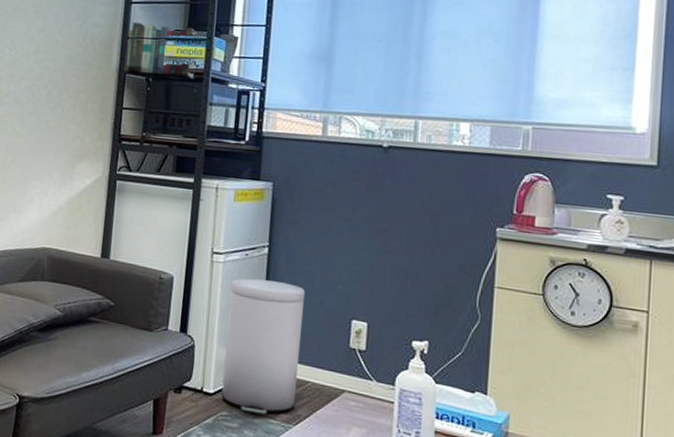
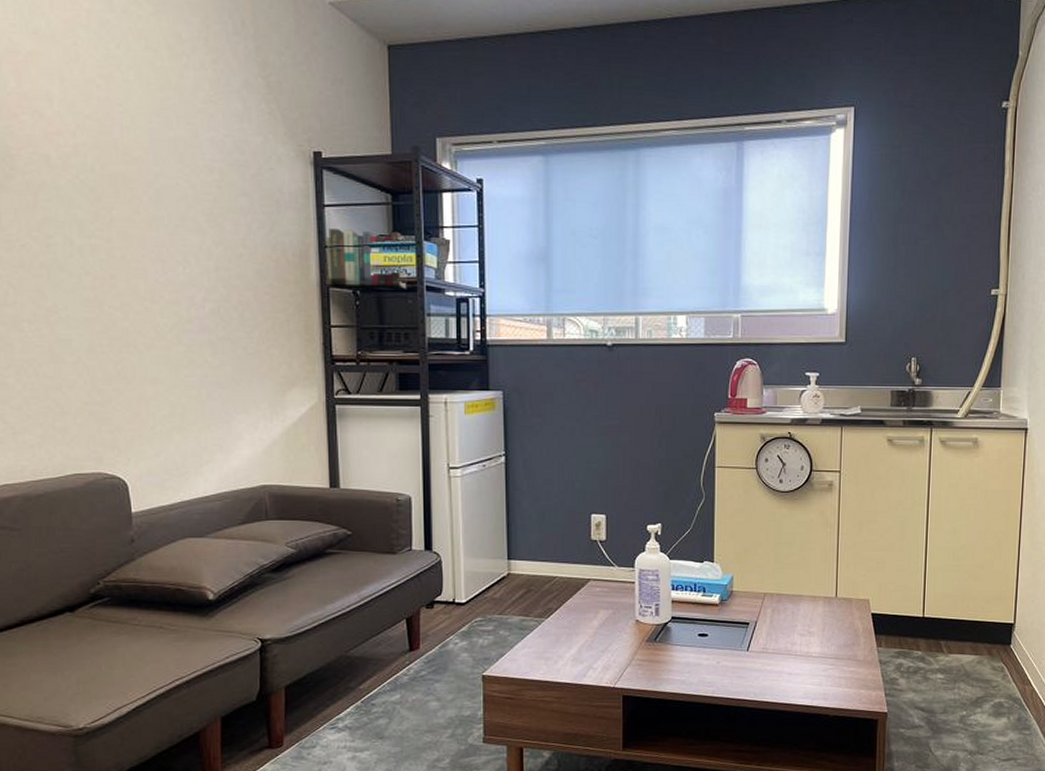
pedal bin: present [221,278,306,415] -> none [471,488,546,614]

